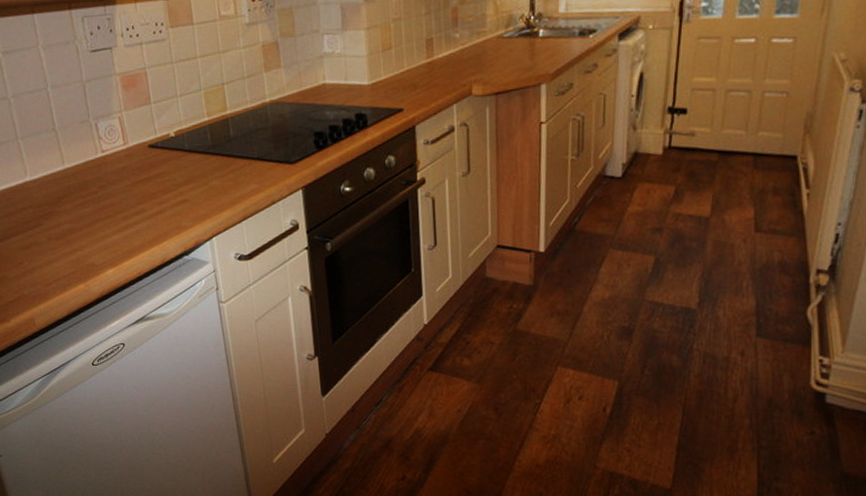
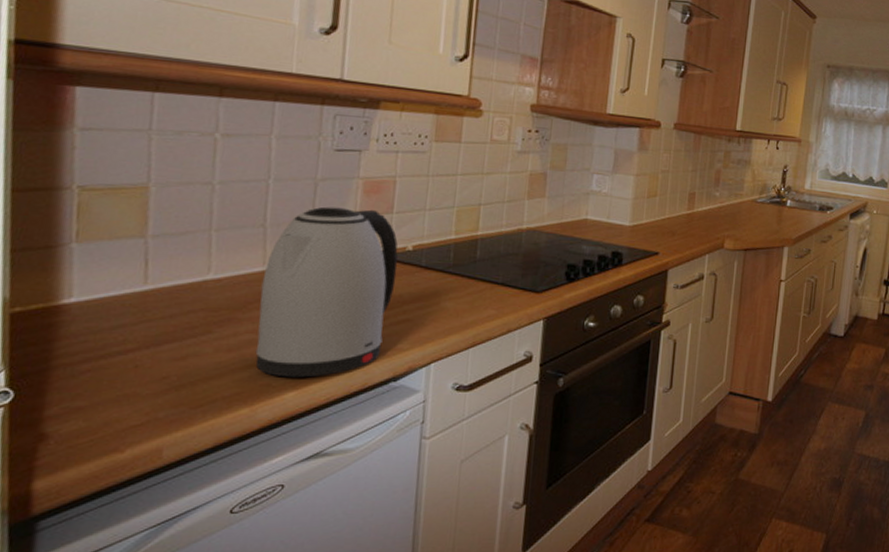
kettle: none [64,102,171,258] -> present [255,206,398,378]

